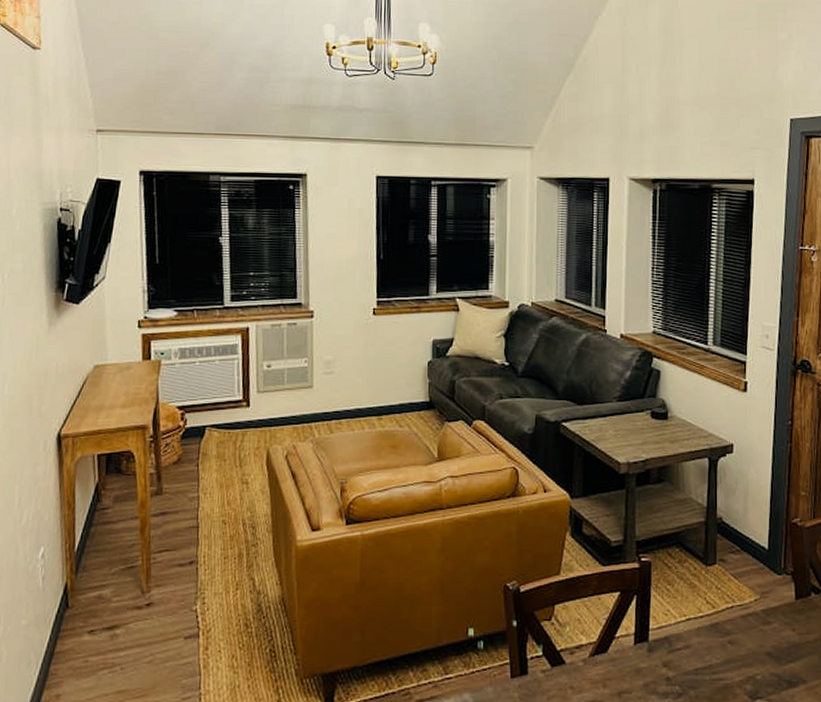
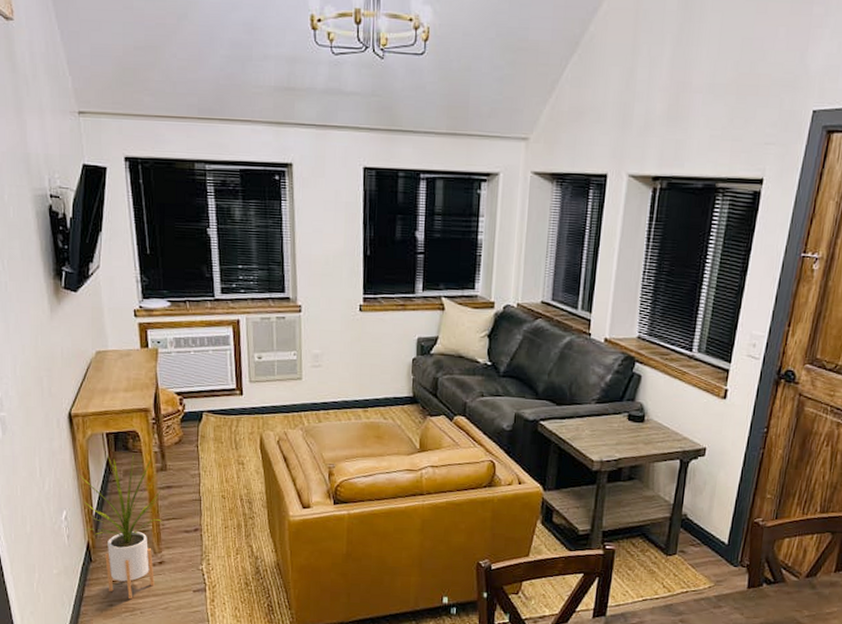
house plant: none [62,477,155,651] -> present [79,454,162,599]

